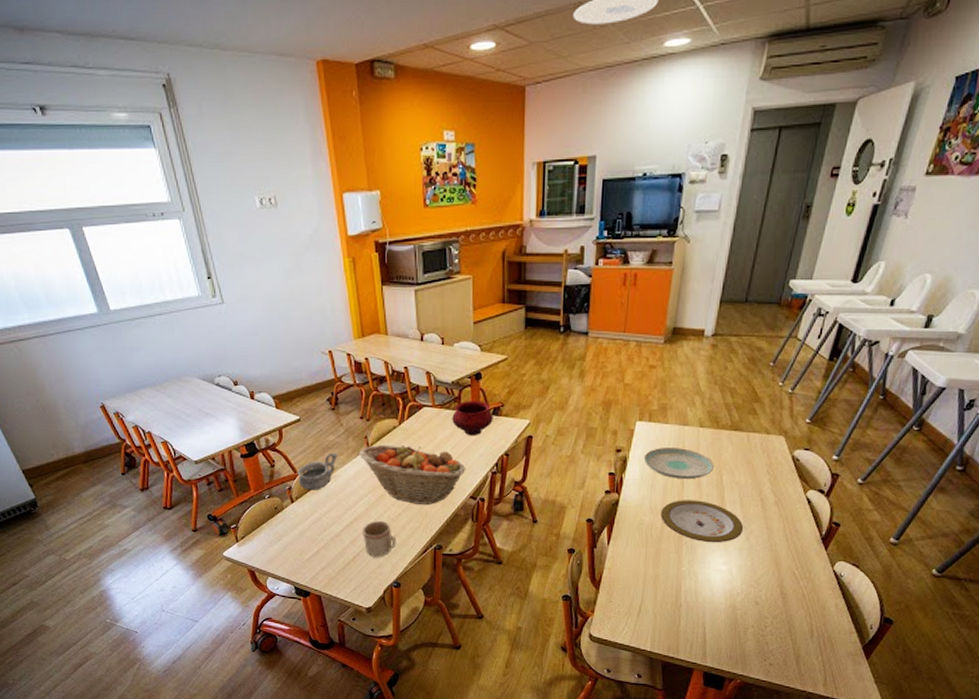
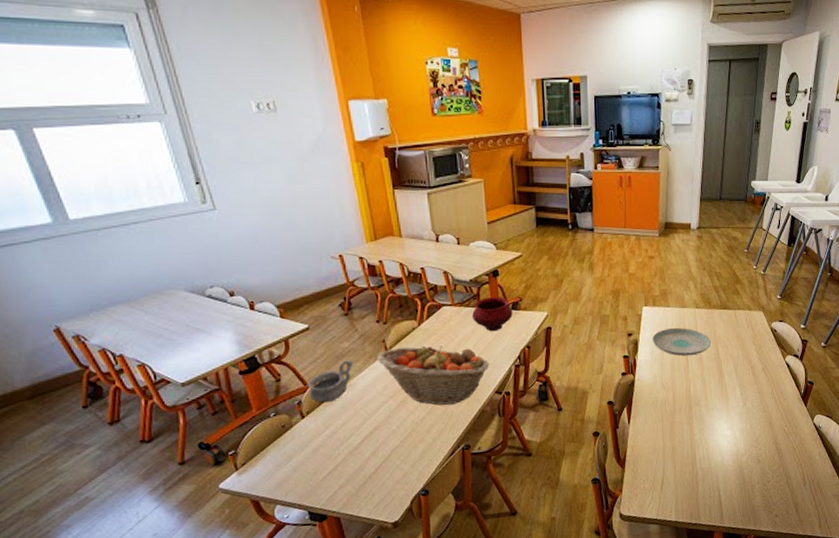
mug: present [363,521,397,557] -> none [384,427,422,466]
plate: present [660,500,744,543] -> none [671,373,741,411]

